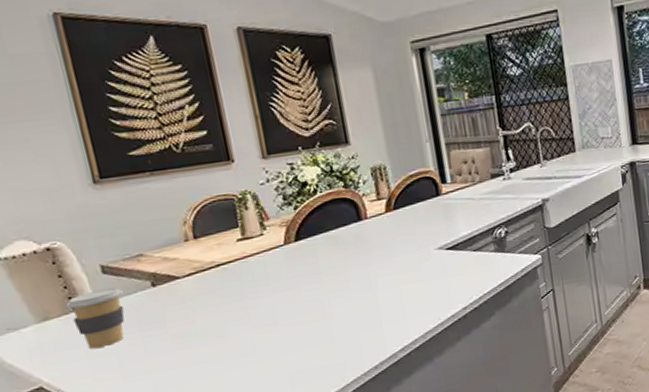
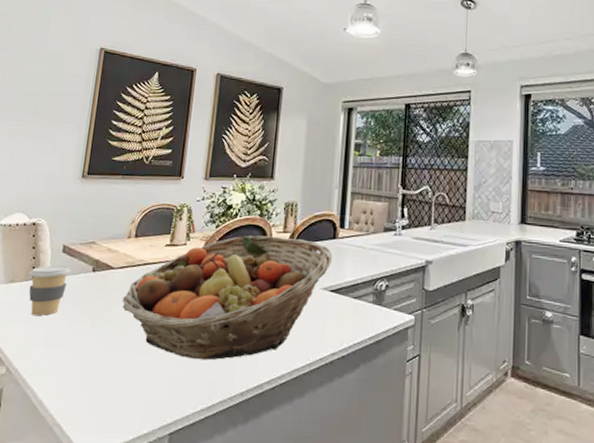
fruit basket: none [202,202,442,349] -> present [122,235,333,360]

